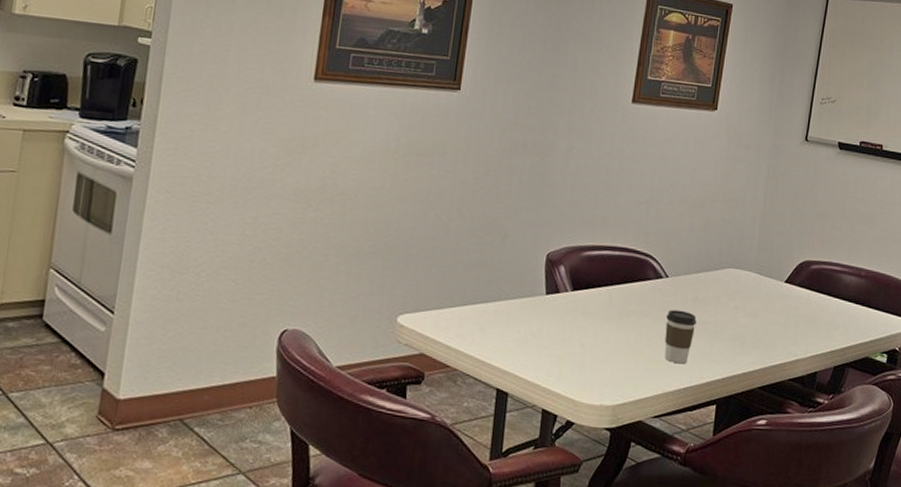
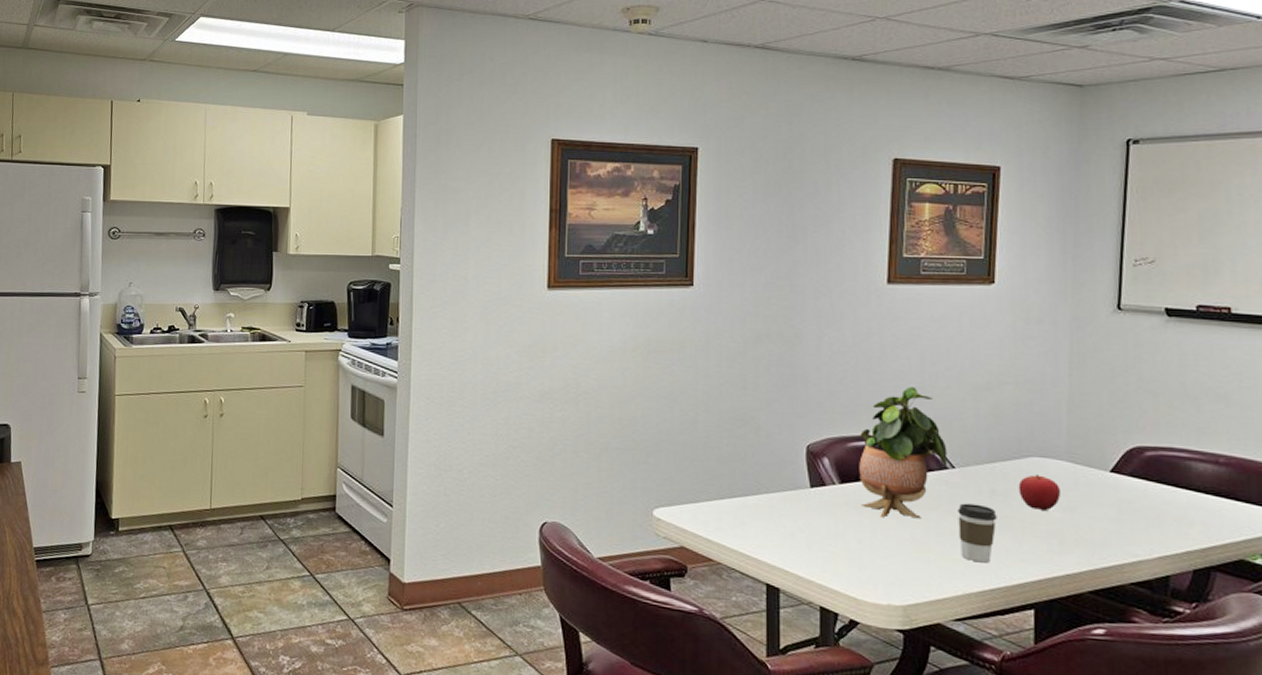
potted plant: none [588,200,664,324] -> present [859,386,948,519]
fruit: none [715,284,748,316] -> present [1018,474,1062,510]

